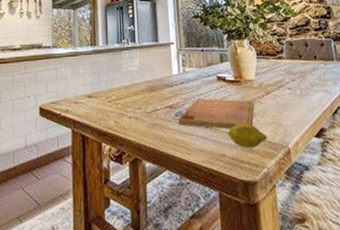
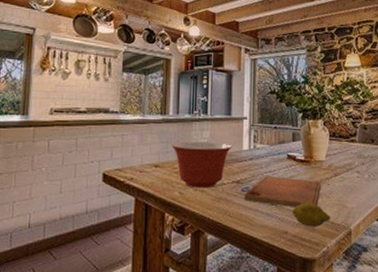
mixing bowl: none [103,69,162,116] -> present [171,141,233,189]

